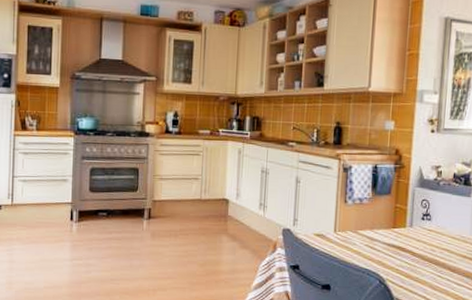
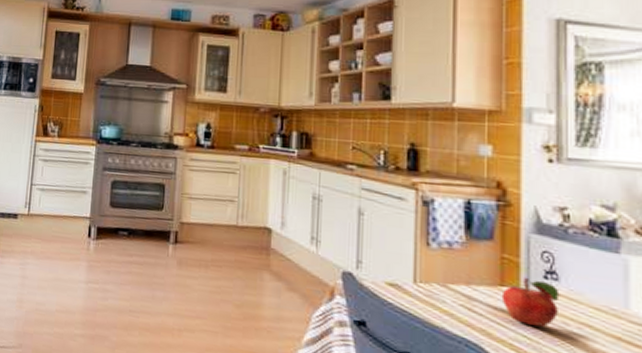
fruit: none [393,220,431,254] -> present [501,277,560,327]

